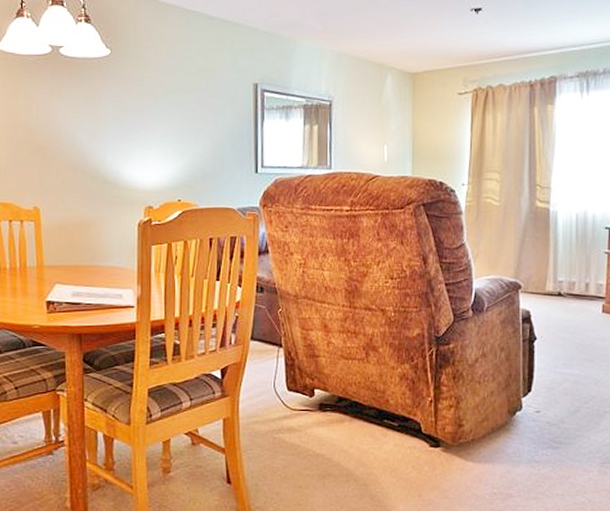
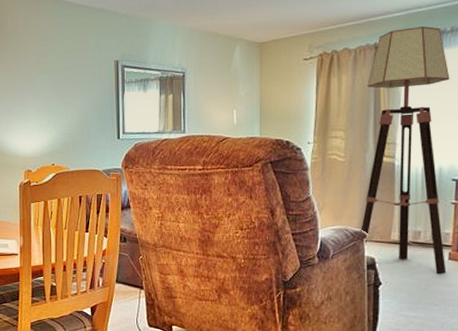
floor lamp: none [516,66,603,328] -> present [361,26,450,275]

